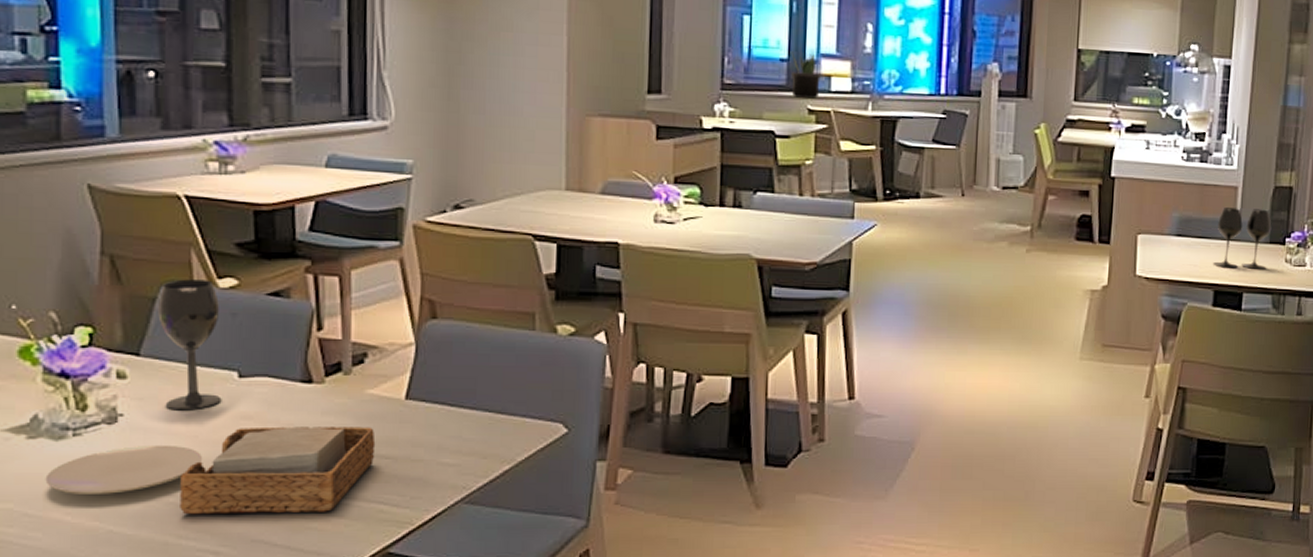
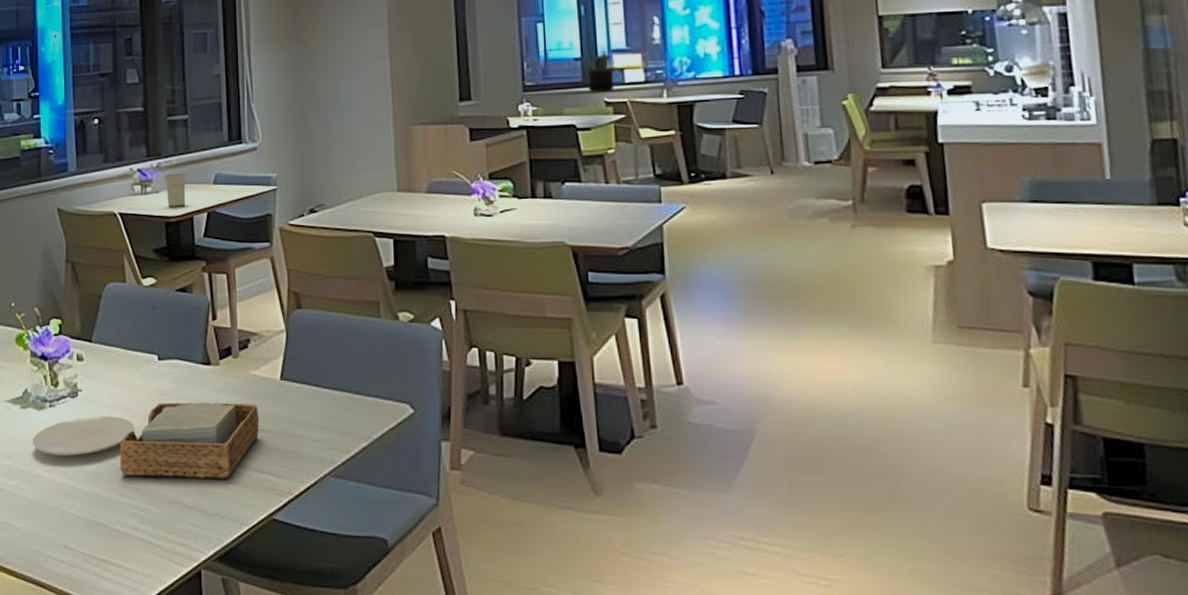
wine glass: present [158,279,222,411] -> none [103,280,147,388]
cup: none [255,150,286,194] -> present [165,173,186,208]
wine glass: present [1212,207,1272,269] -> none [1083,166,1160,236]

